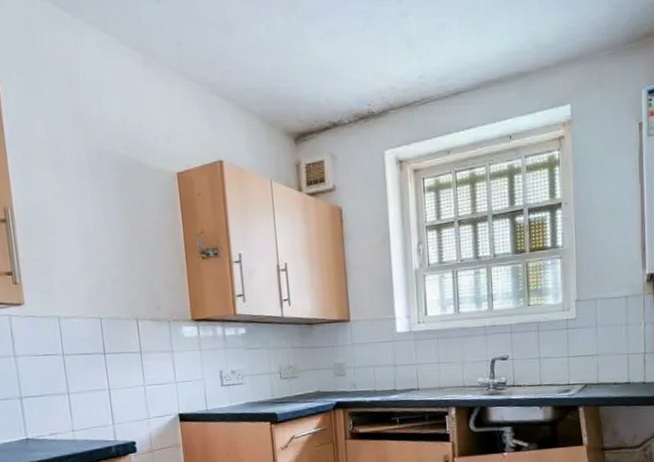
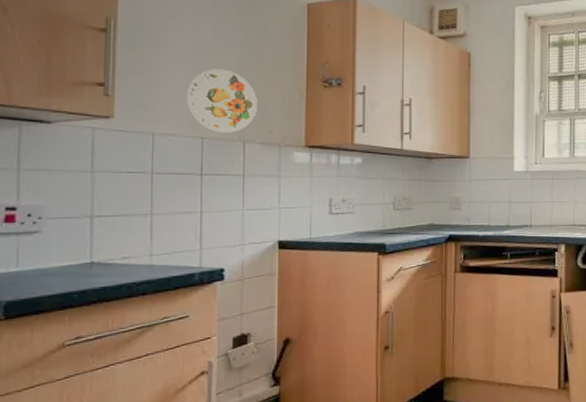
decorative plate: none [81,249,145,312] -> present [187,69,257,133]

